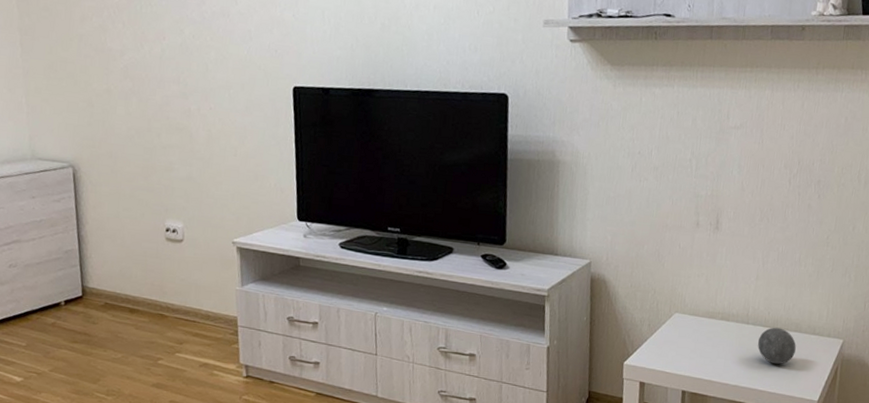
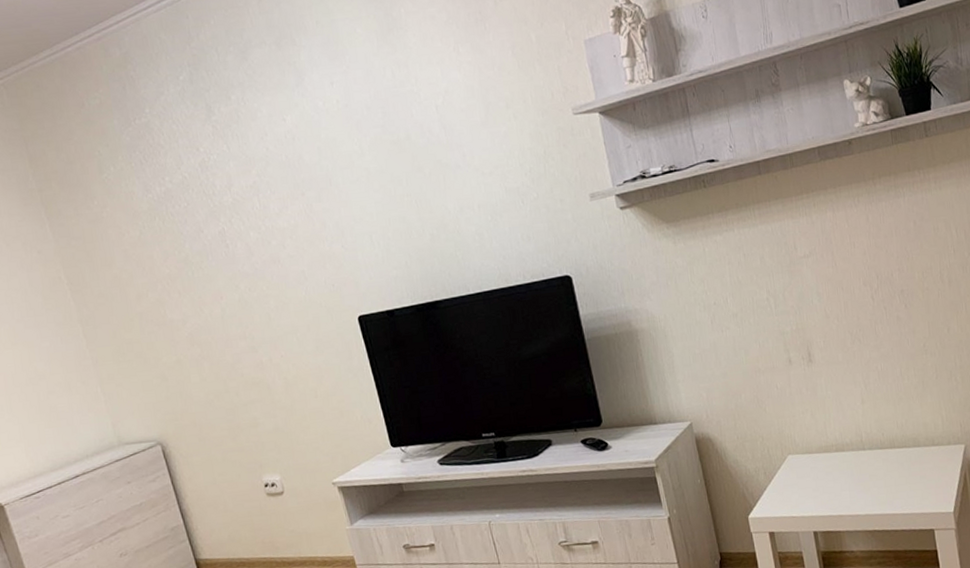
decorative ball: present [757,327,796,365] -> none [878,446,919,485]

